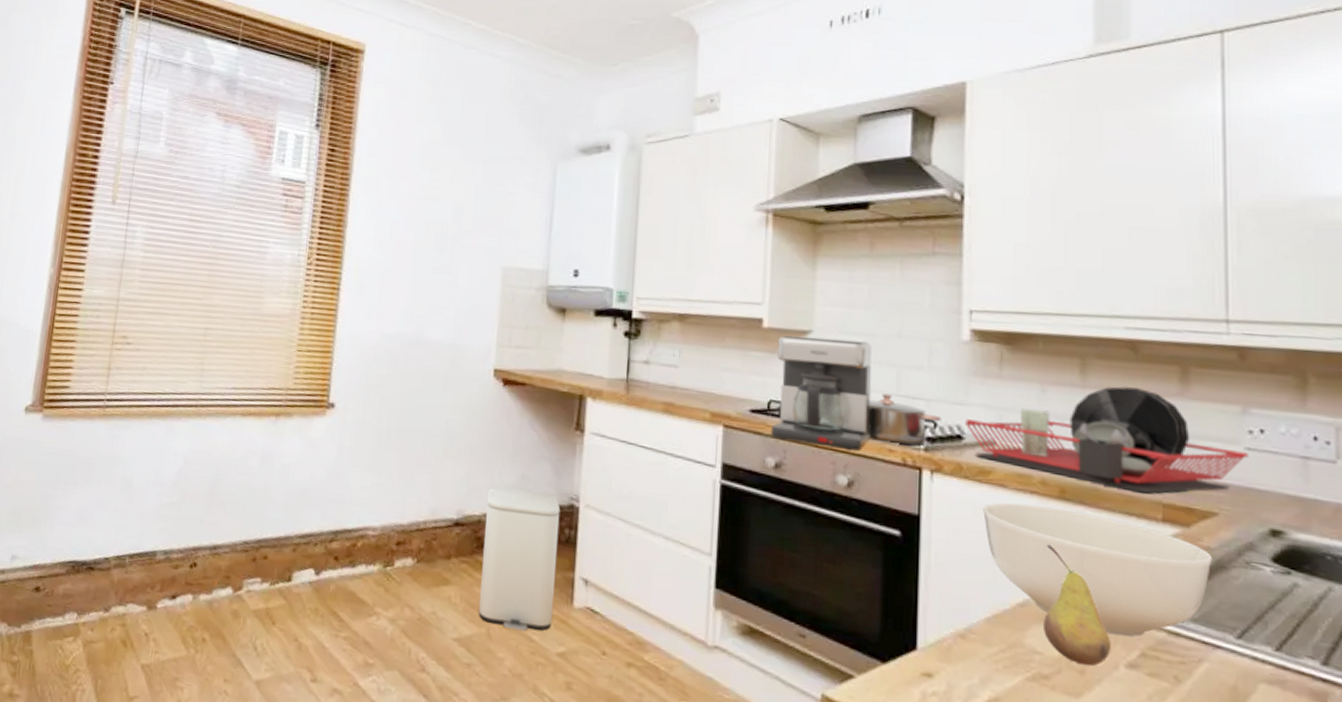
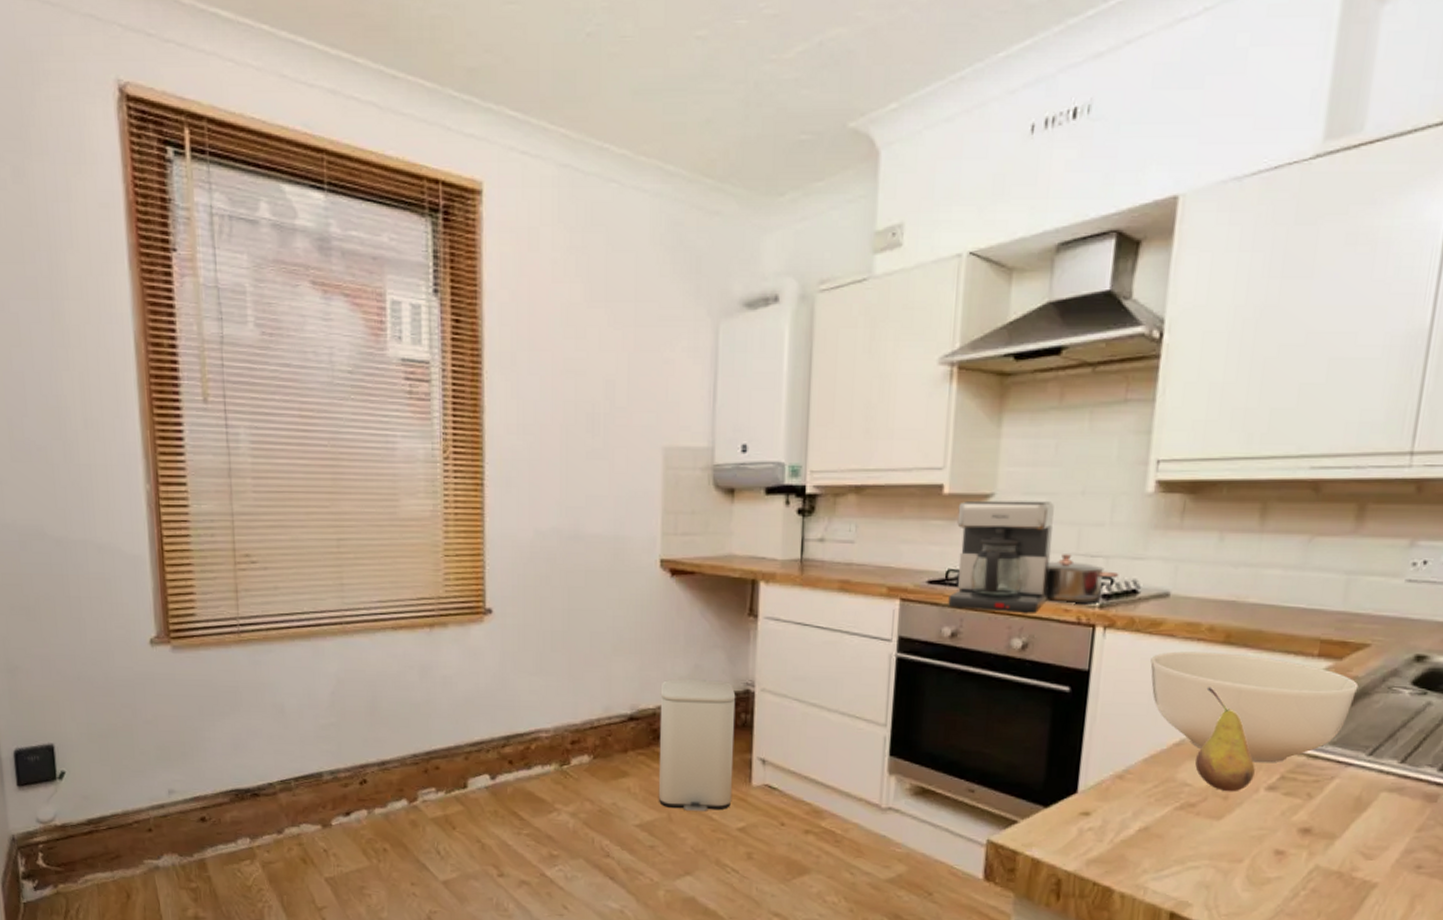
dish rack: present [965,386,1249,494] -> none [1142,529,1409,632]

